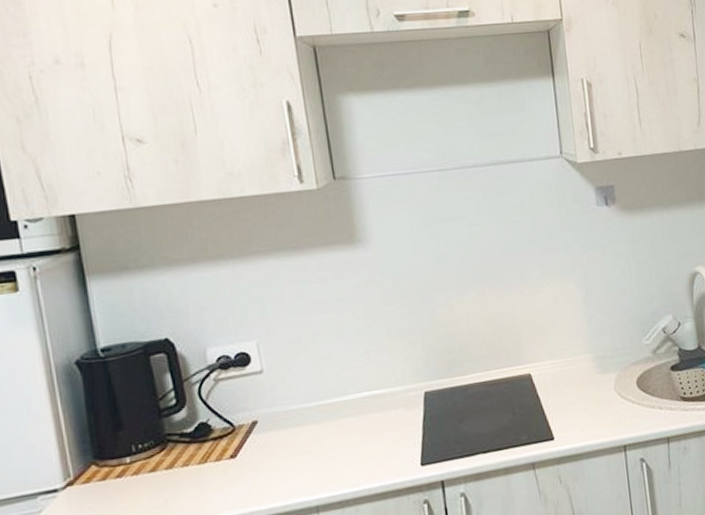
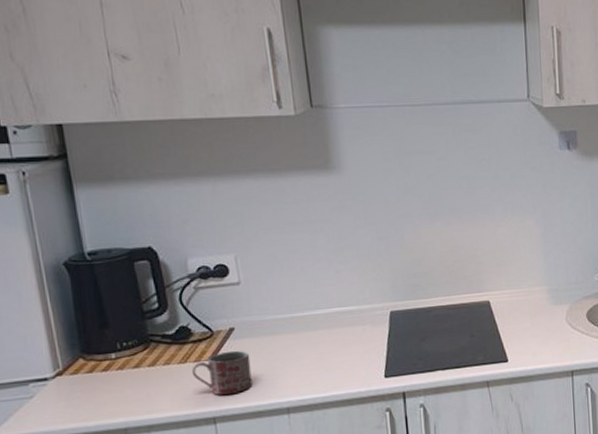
mug: none [212,445,278,497] -> present [191,350,253,396]

